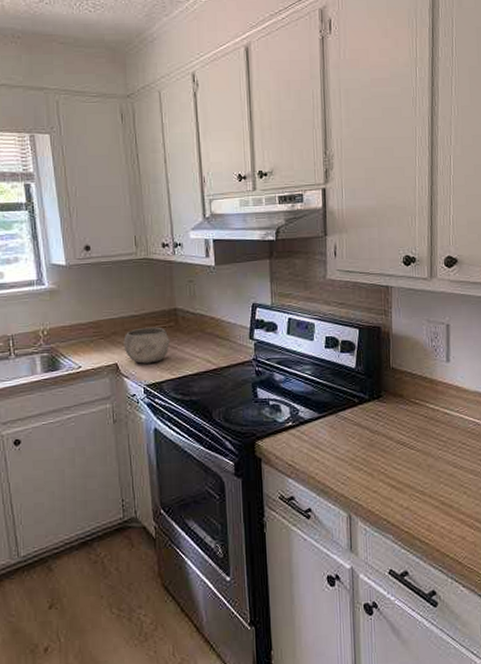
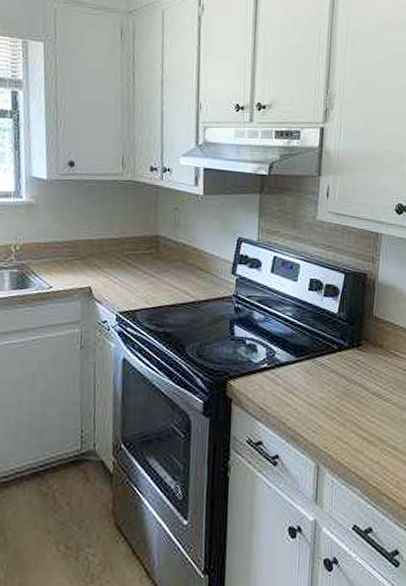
bowl: present [123,327,170,364] -> none [99,252,148,290]

